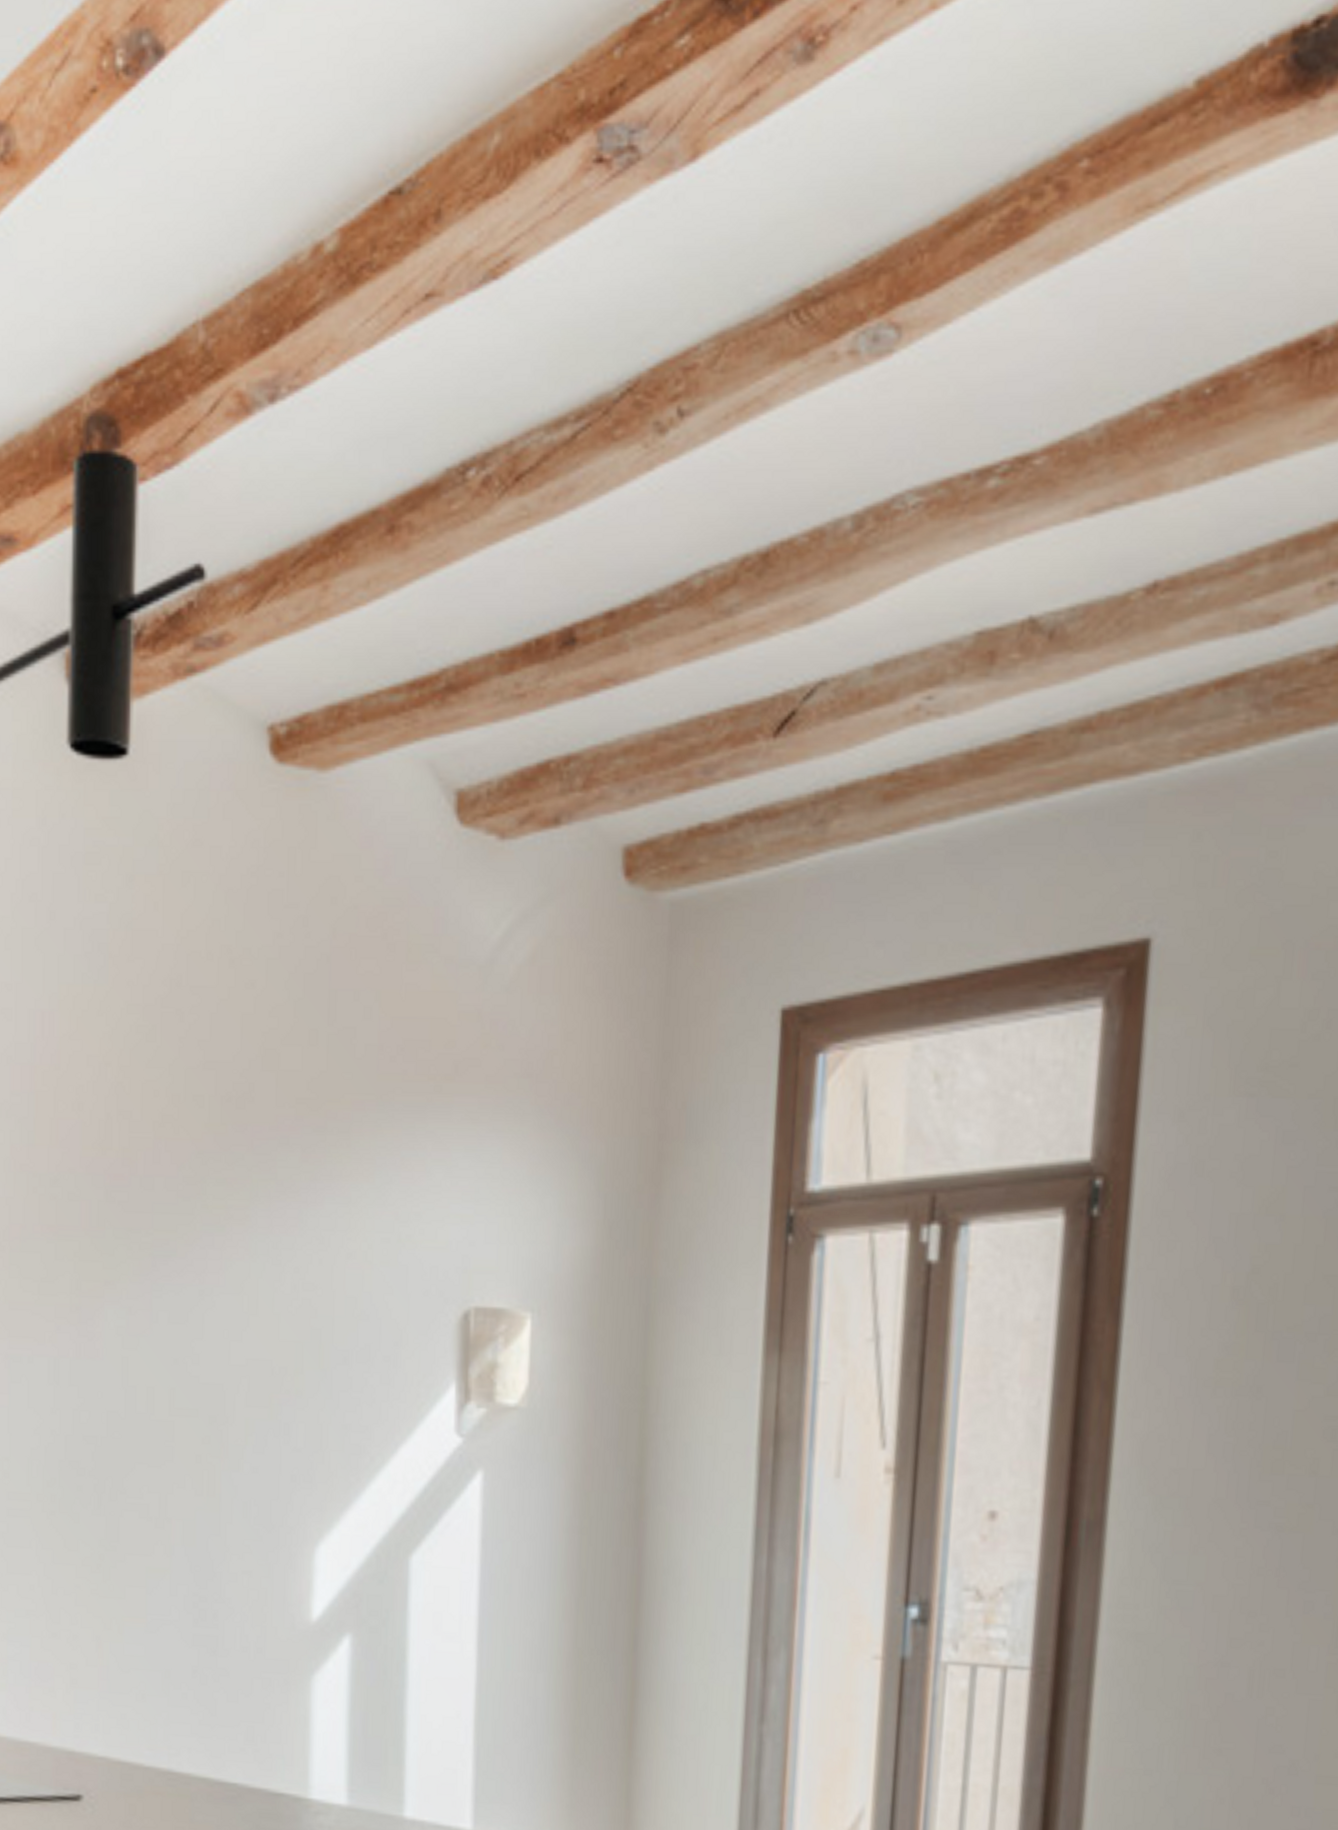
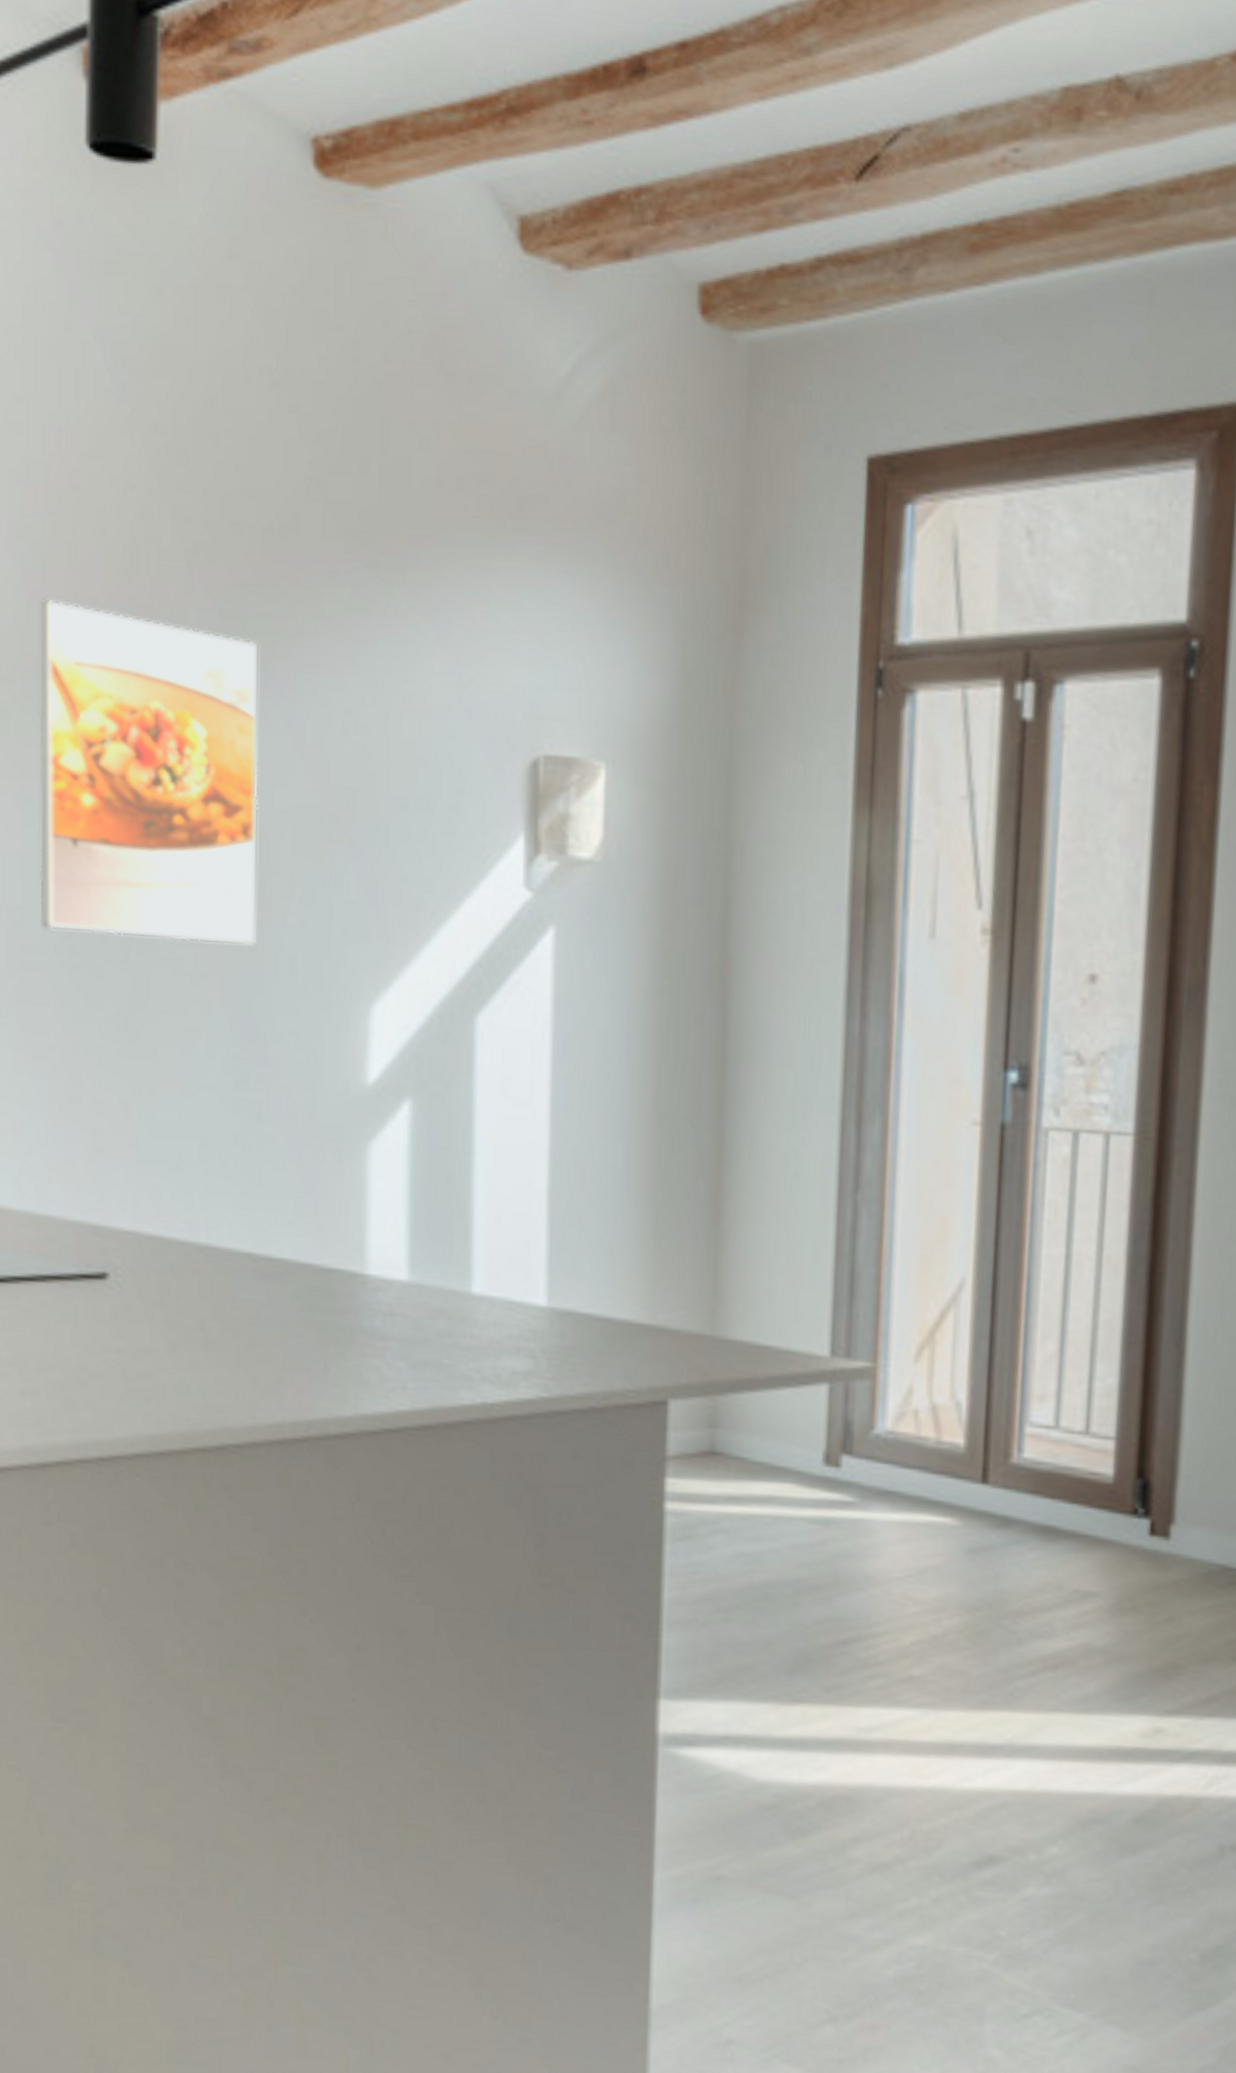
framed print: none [24,1172,218,1492] -> present [38,599,260,946]

